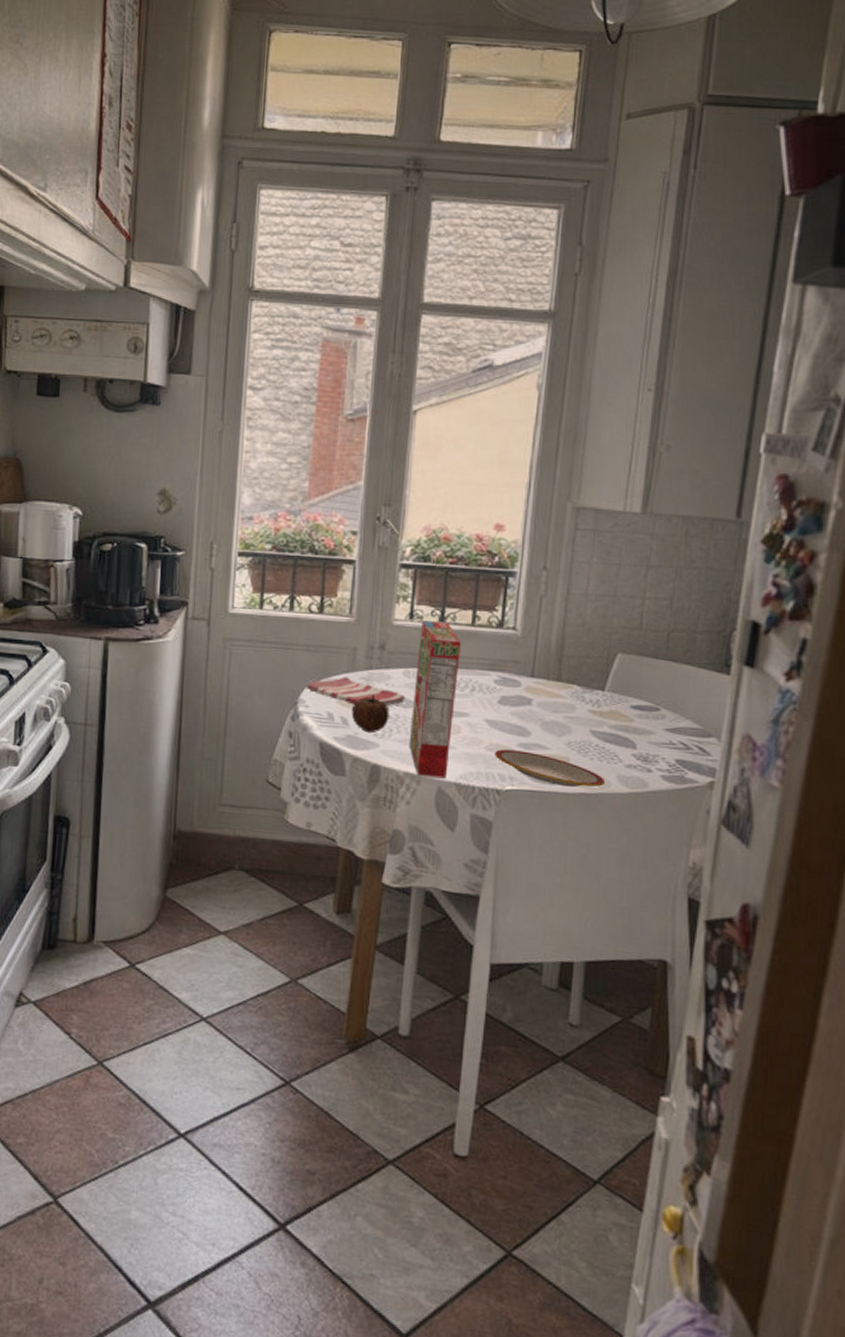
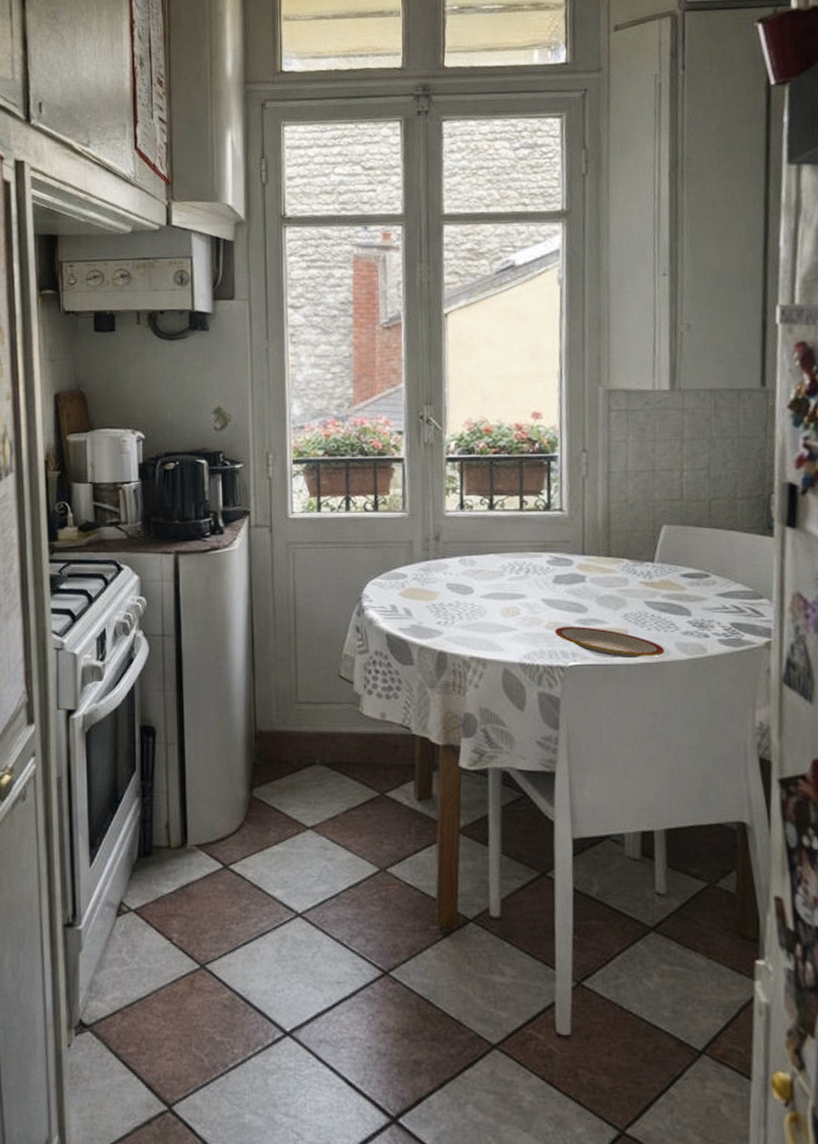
dish towel: present [306,676,406,707] -> none [369,568,464,596]
fruit: present [351,694,390,733] -> none [413,584,450,622]
cereal box: present [409,620,461,779] -> none [471,509,512,660]

